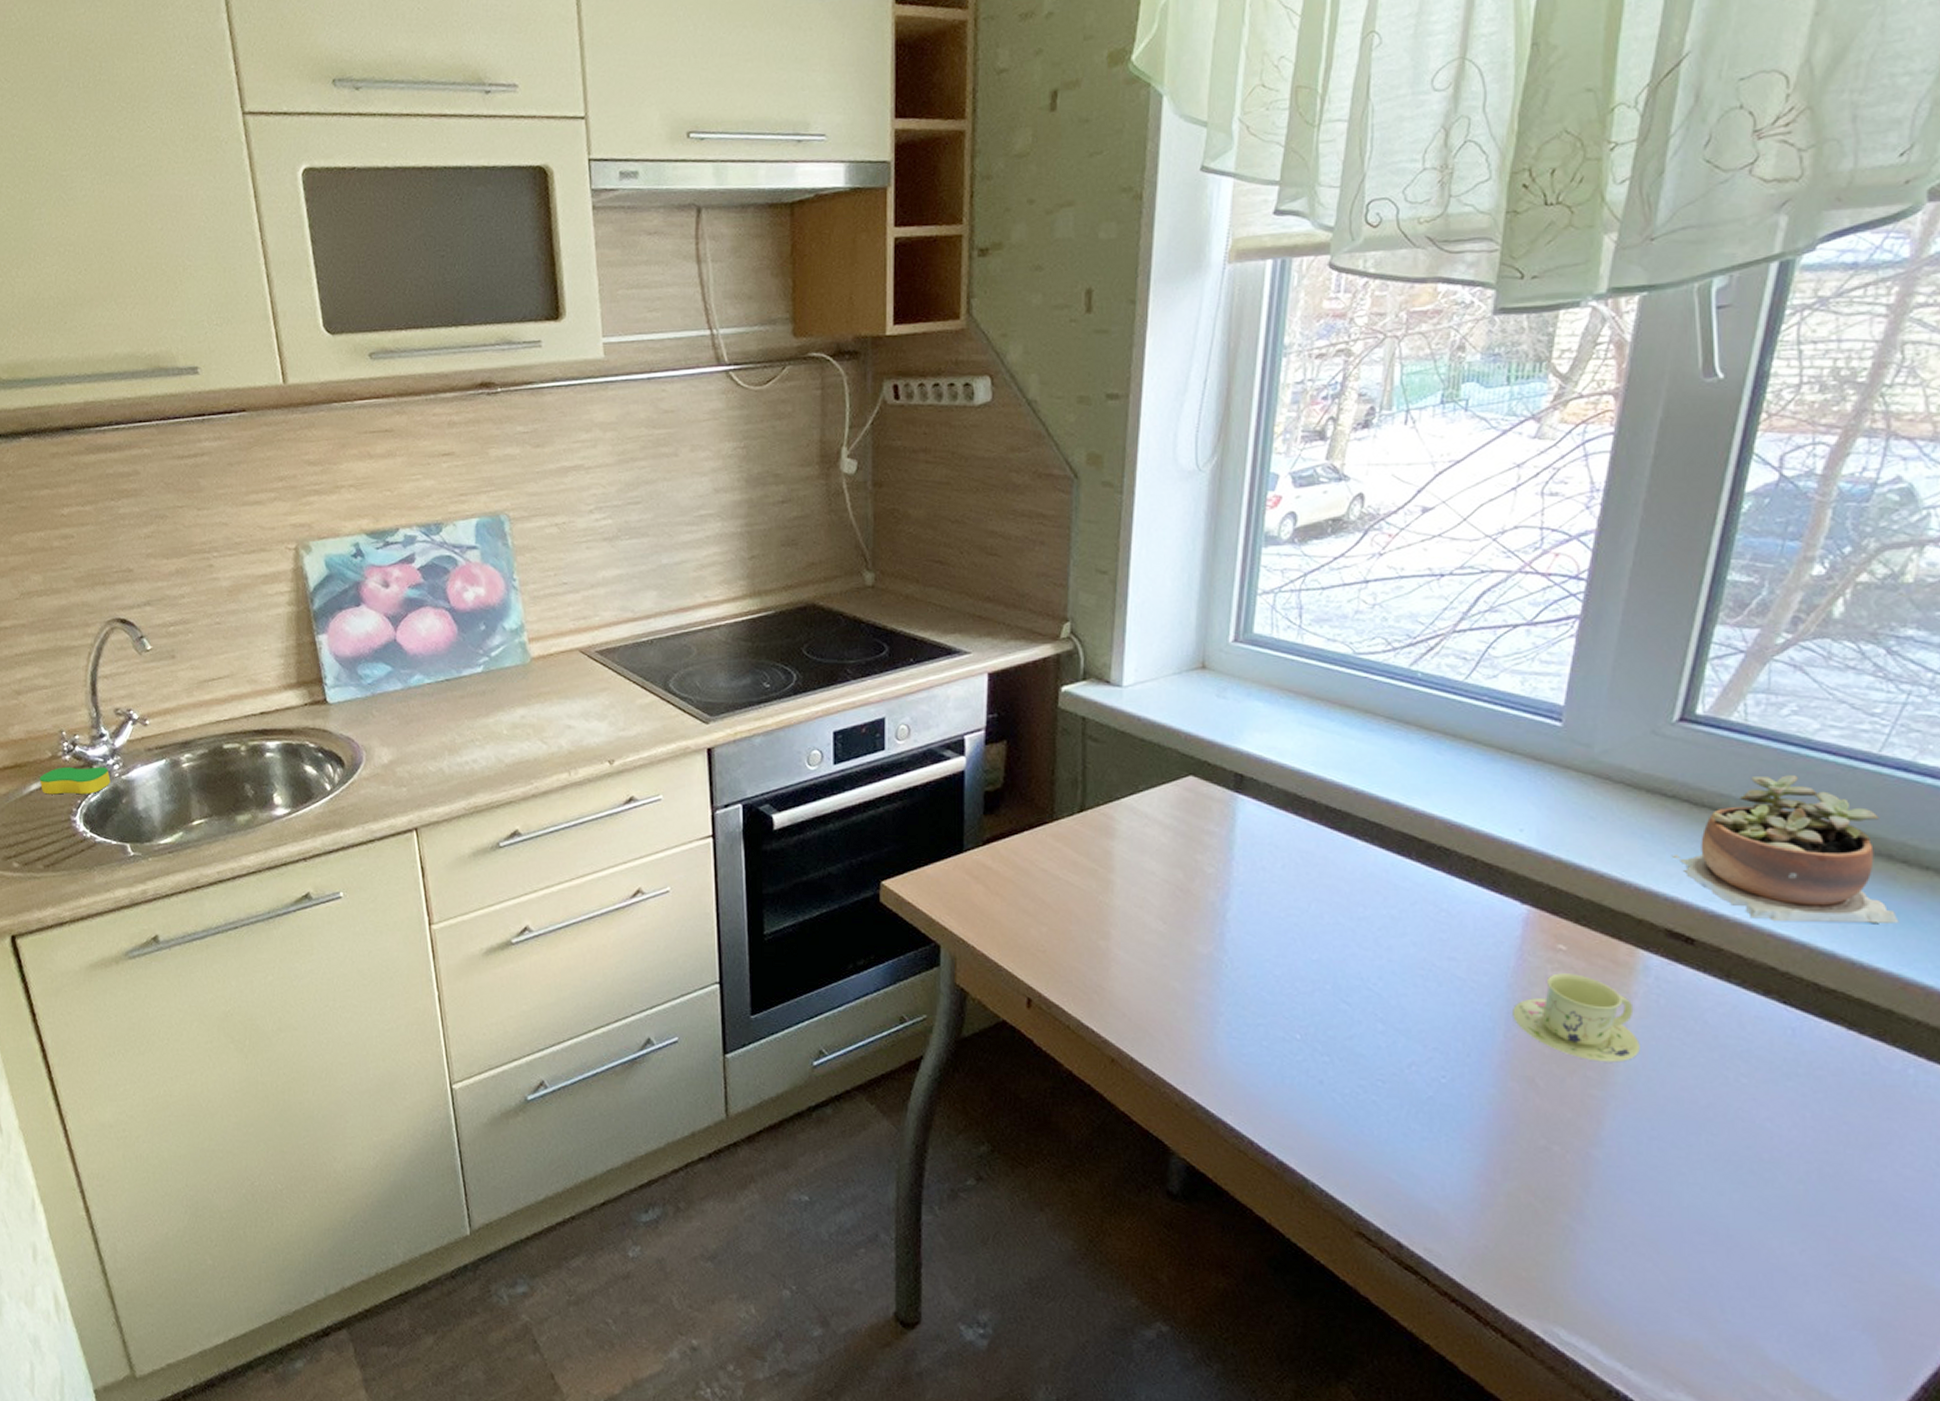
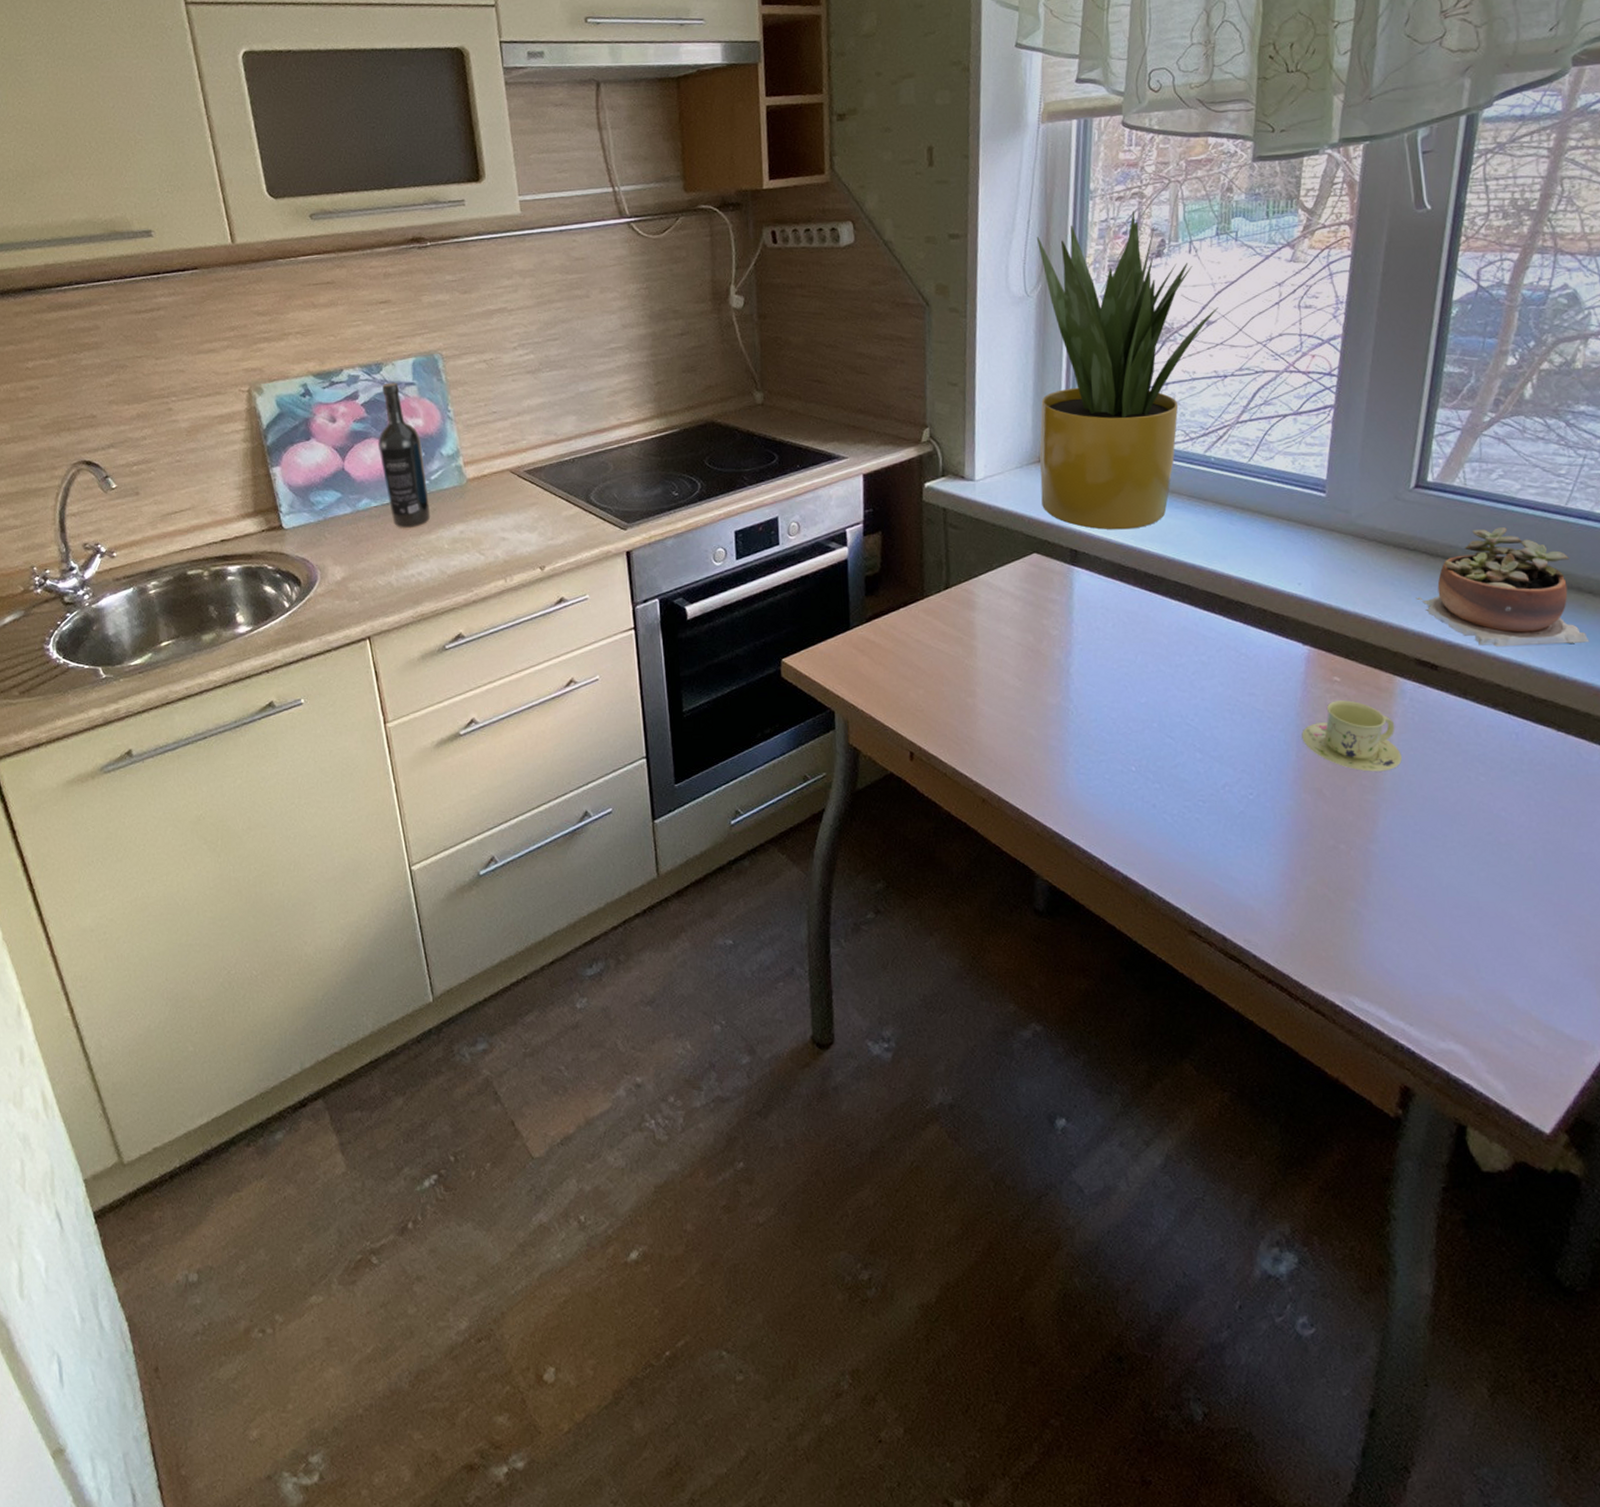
sponge: present [39,766,111,795] -> none [12,597,81,626]
wine bottle: none [433,545,489,709] -> present [377,382,431,528]
planter: none [1202,371,1439,753] -> present [1036,210,1219,530]

